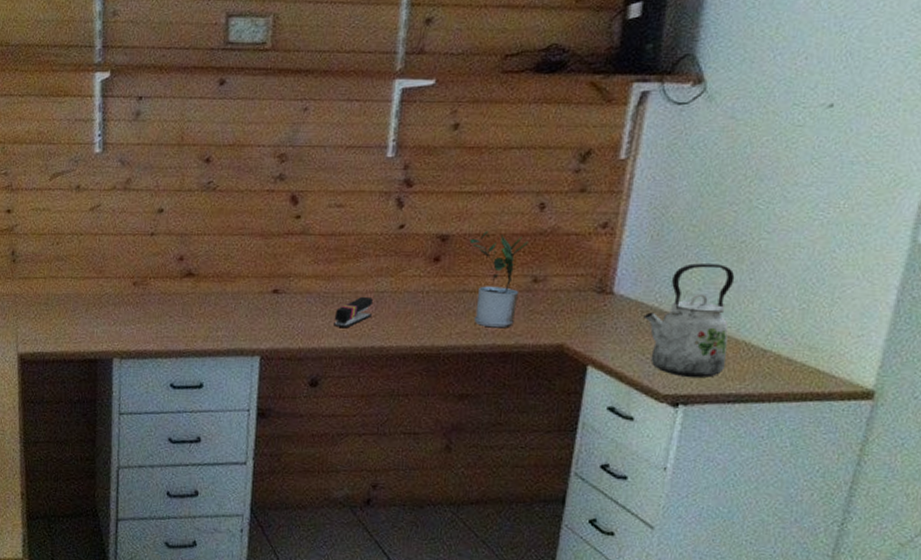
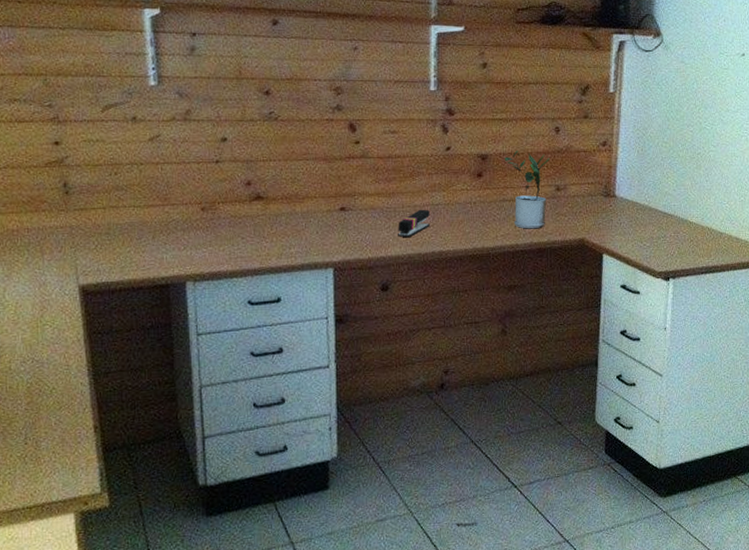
kettle: present [643,263,735,378] -> none [638,171,697,258]

